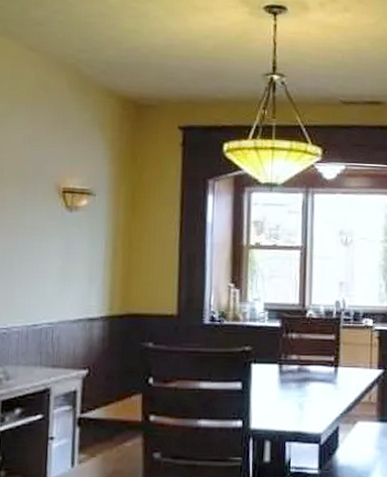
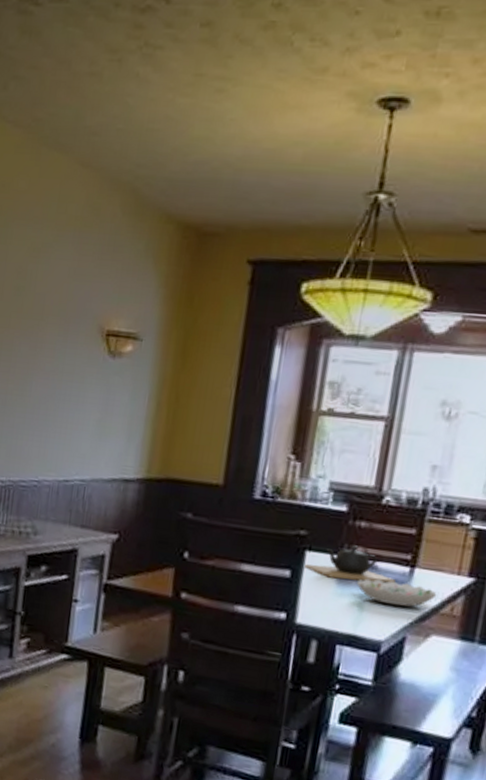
teapot: none [251,354,325,385] -> present [303,545,395,583]
decorative bowl: none [296,380,357,400] -> present [357,579,437,607]

